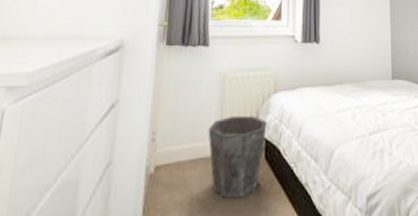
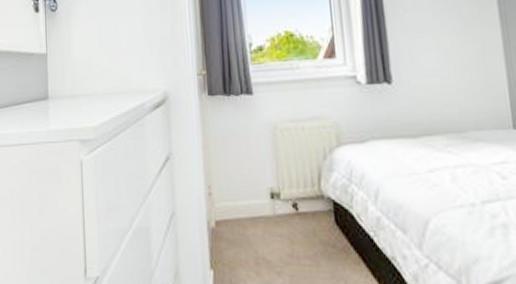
waste bin: present [208,115,267,199] -> none [264,172,333,265]

